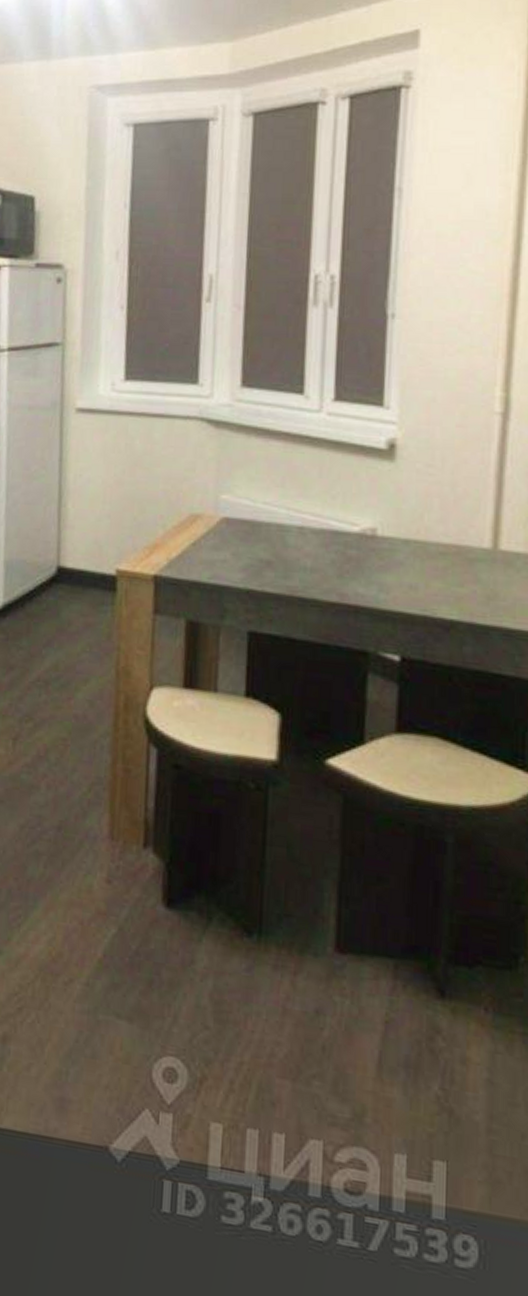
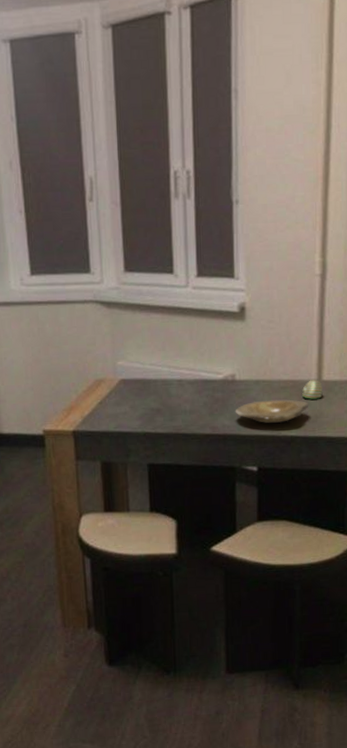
plate: none [373,566,477,600] -> present [235,399,308,423]
decorative egg: none [469,547,499,575] -> present [302,379,323,400]

